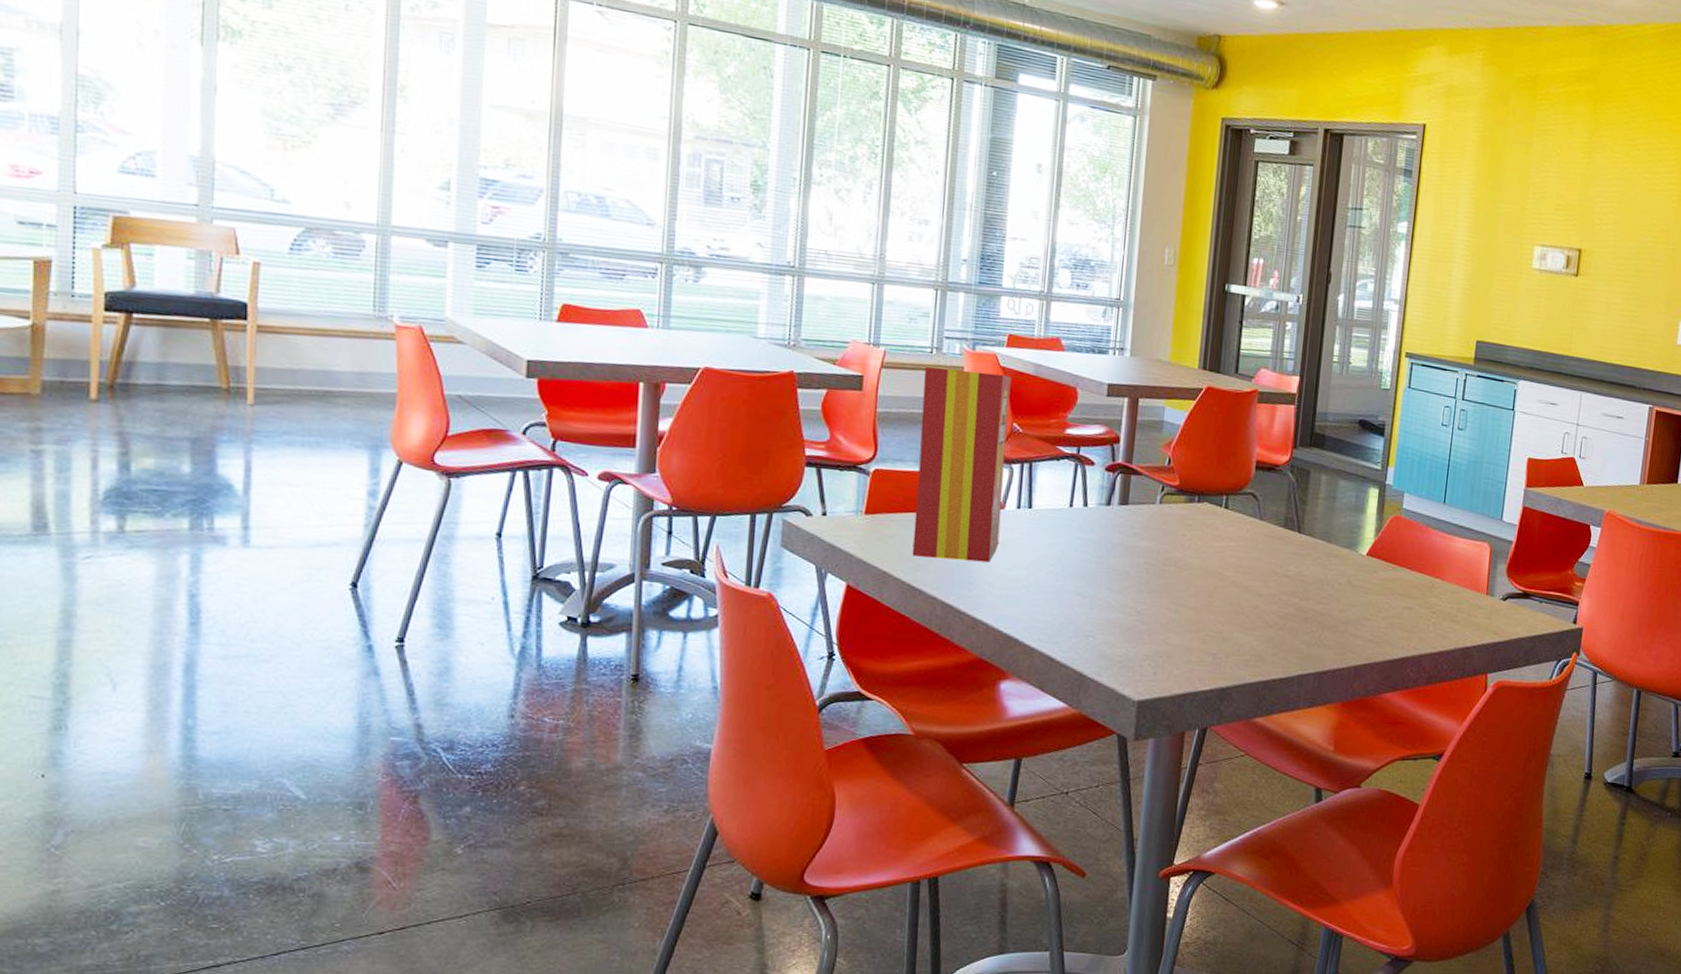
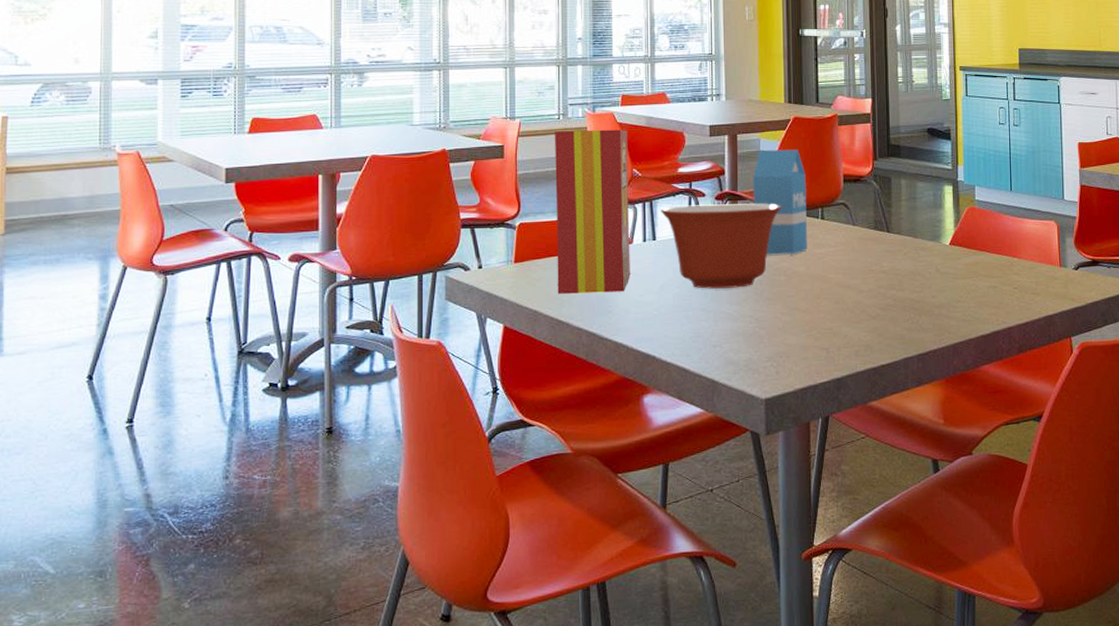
mixing bowl: none [1040,472,1182,574] -> present [660,203,782,289]
milk carton: none [1148,419,1213,544] -> present [753,149,807,255]

